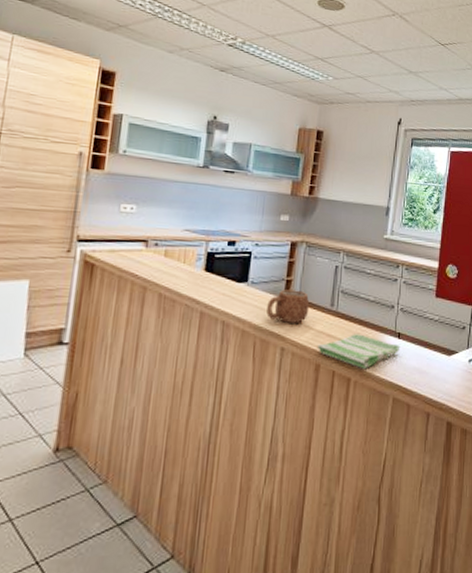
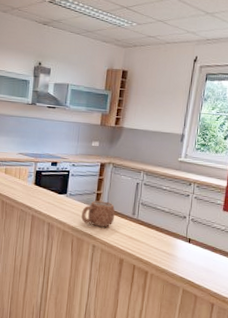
dish towel: present [318,334,401,370] -> none [121,237,191,266]

